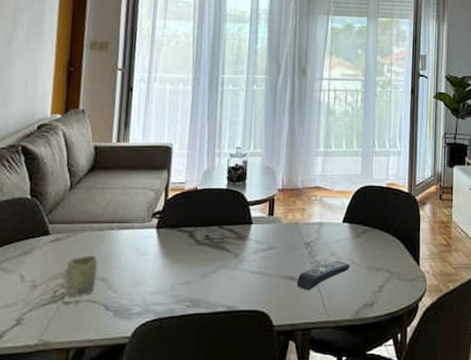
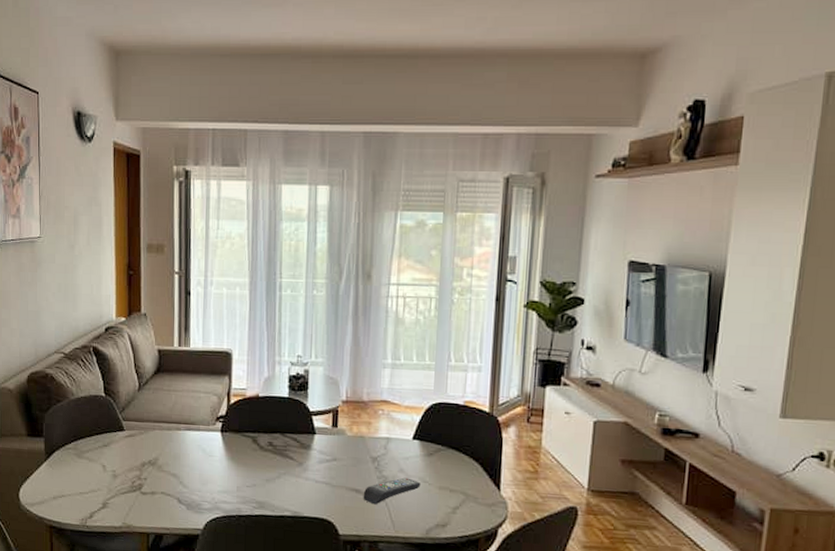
cup: present [65,255,98,298] -> none [141,452,169,489]

